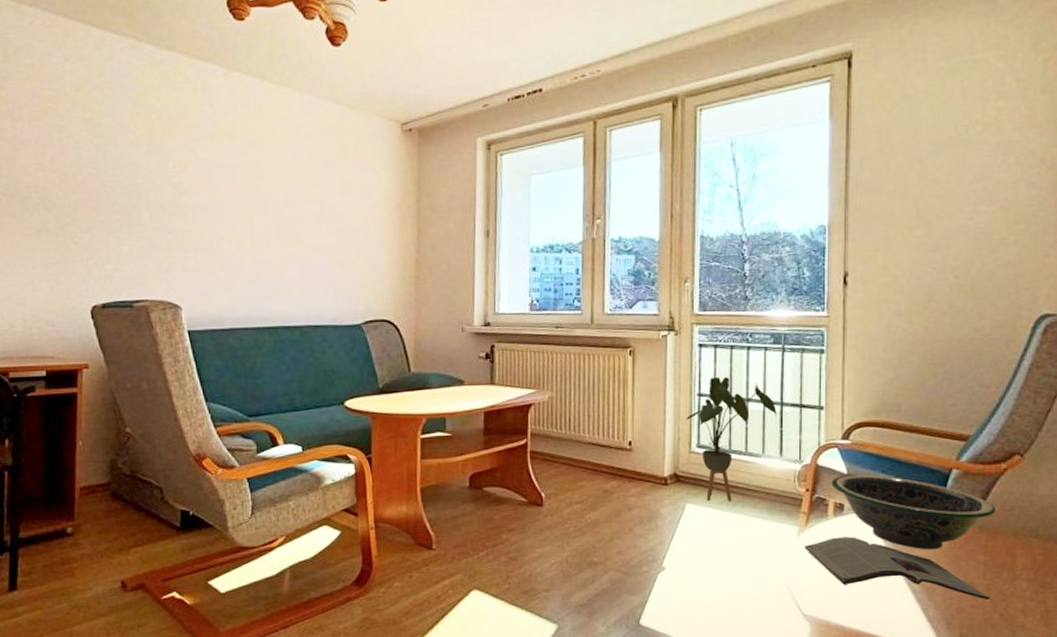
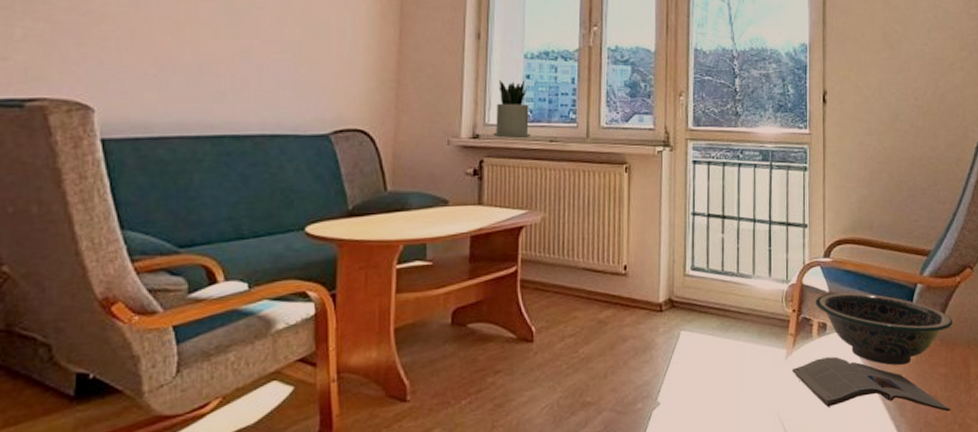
planter: none [503,272,537,326] -> present [493,79,531,139]
house plant: present [686,376,777,501] -> none [681,194,766,327]

